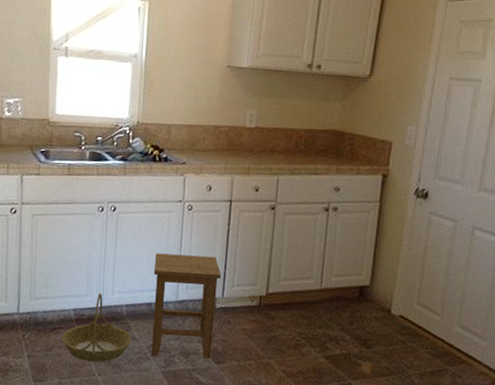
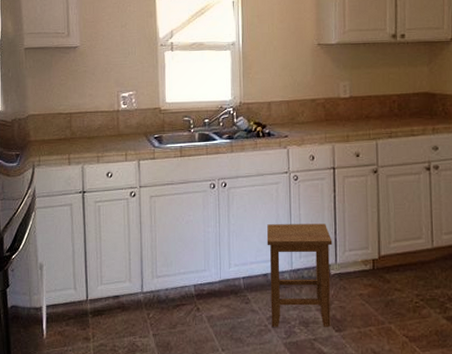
basket: present [61,293,132,362] -> none [184,267,252,337]

